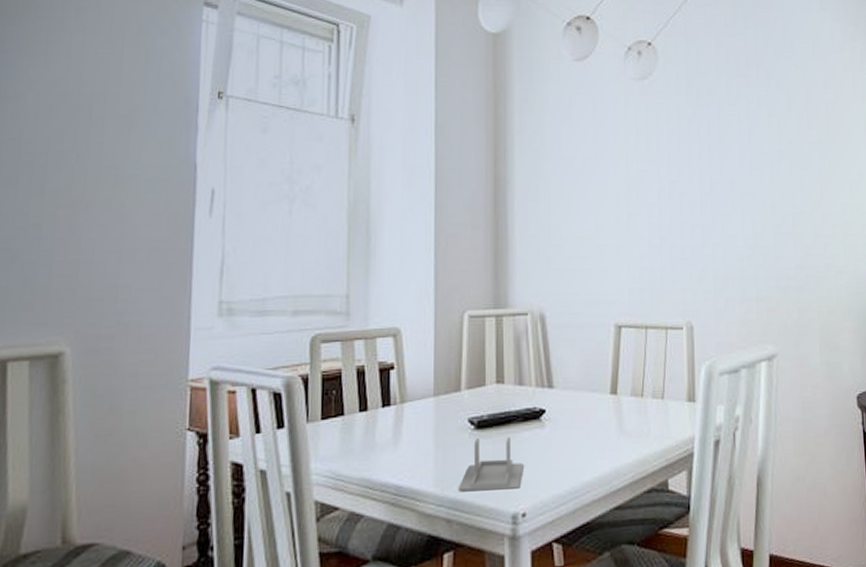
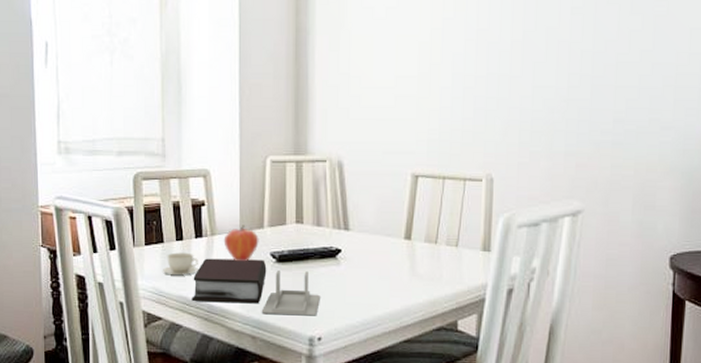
teacup: none [342,425,385,453] -> present [163,252,198,275]
bible: none [376,427,464,484] -> present [192,258,267,304]
fruit: none [415,389,456,430] -> present [223,225,259,261]

